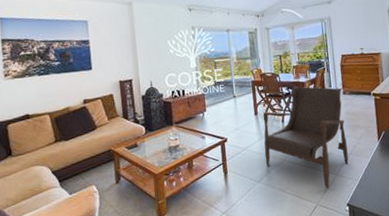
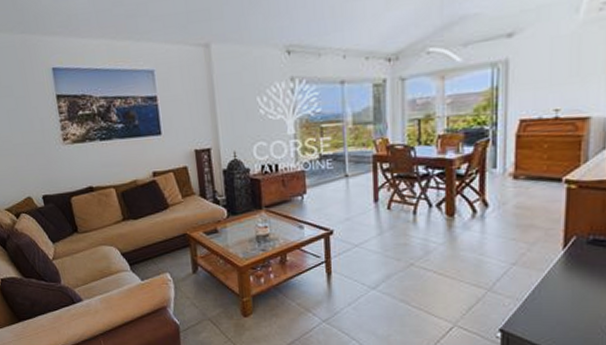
armchair: present [262,86,349,189] -> none [384,165,517,307]

